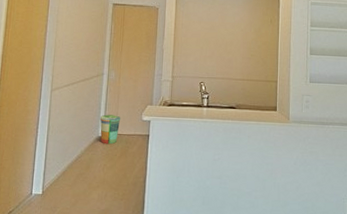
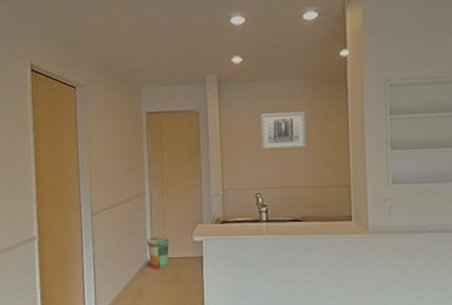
wall art: none [209,15,246,47] -> present [261,111,307,149]

